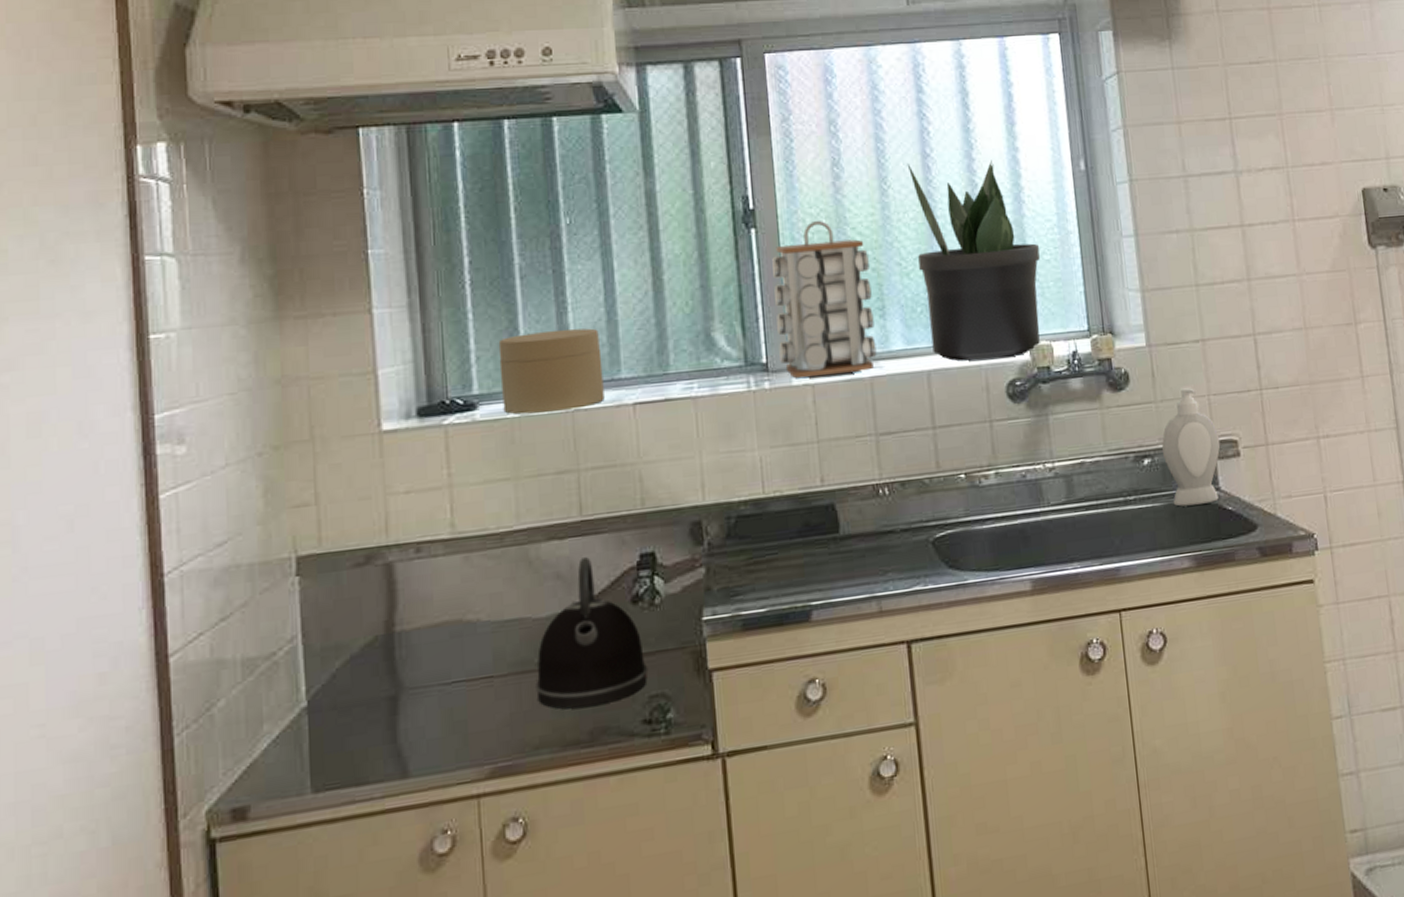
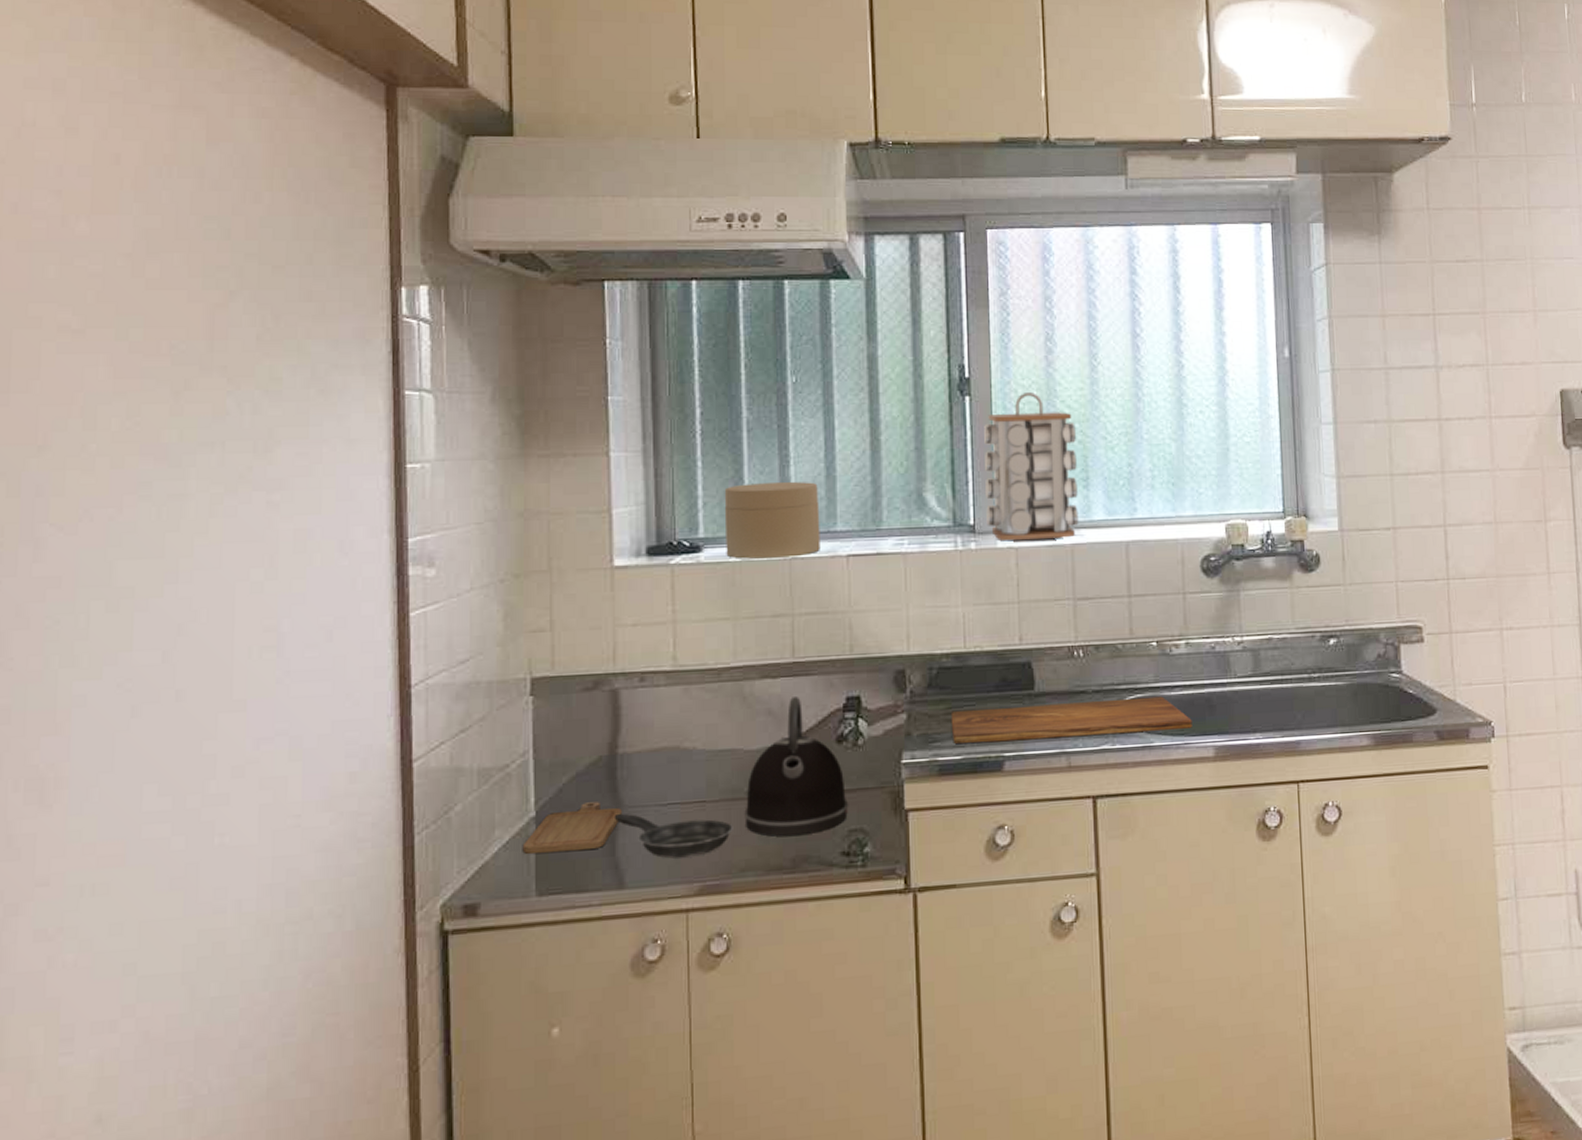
chopping board: none [294,685,402,749] -> present [522,802,622,855]
frying pan: none [393,695,525,742] -> present [614,813,733,859]
cutting board: none [752,530,1007,596] -> present [950,696,1192,743]
planter: present [907,160,1040,361] -> none [1117,342,1240,535]
soap bottle: present [1162,388,1221,507] -> none [1348,573,1405,687]

